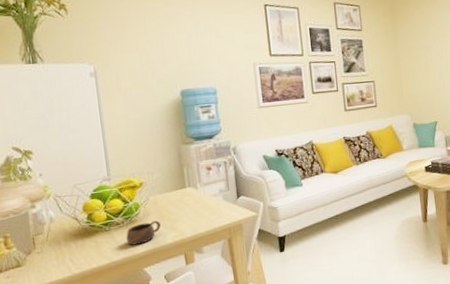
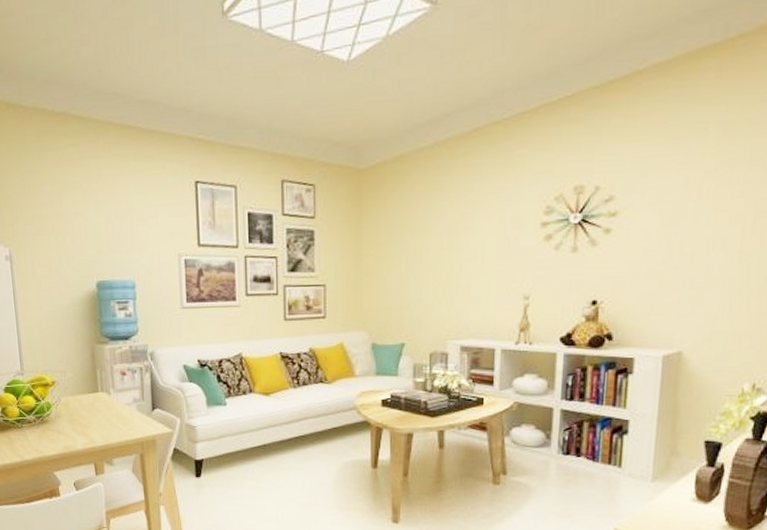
cup: present [126,220,161,245] -> none [37,423,72,446]

